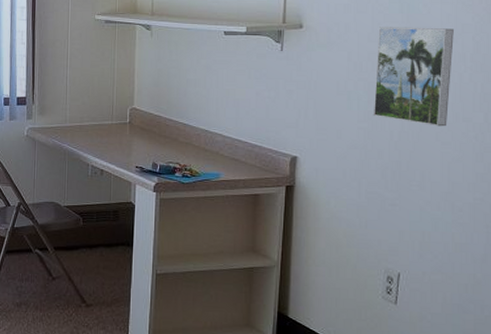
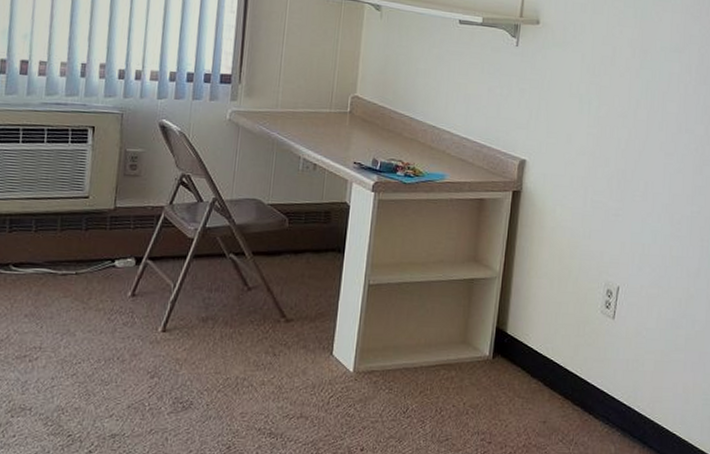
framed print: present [373,27,454,127] -> none [602,30,682,137]

